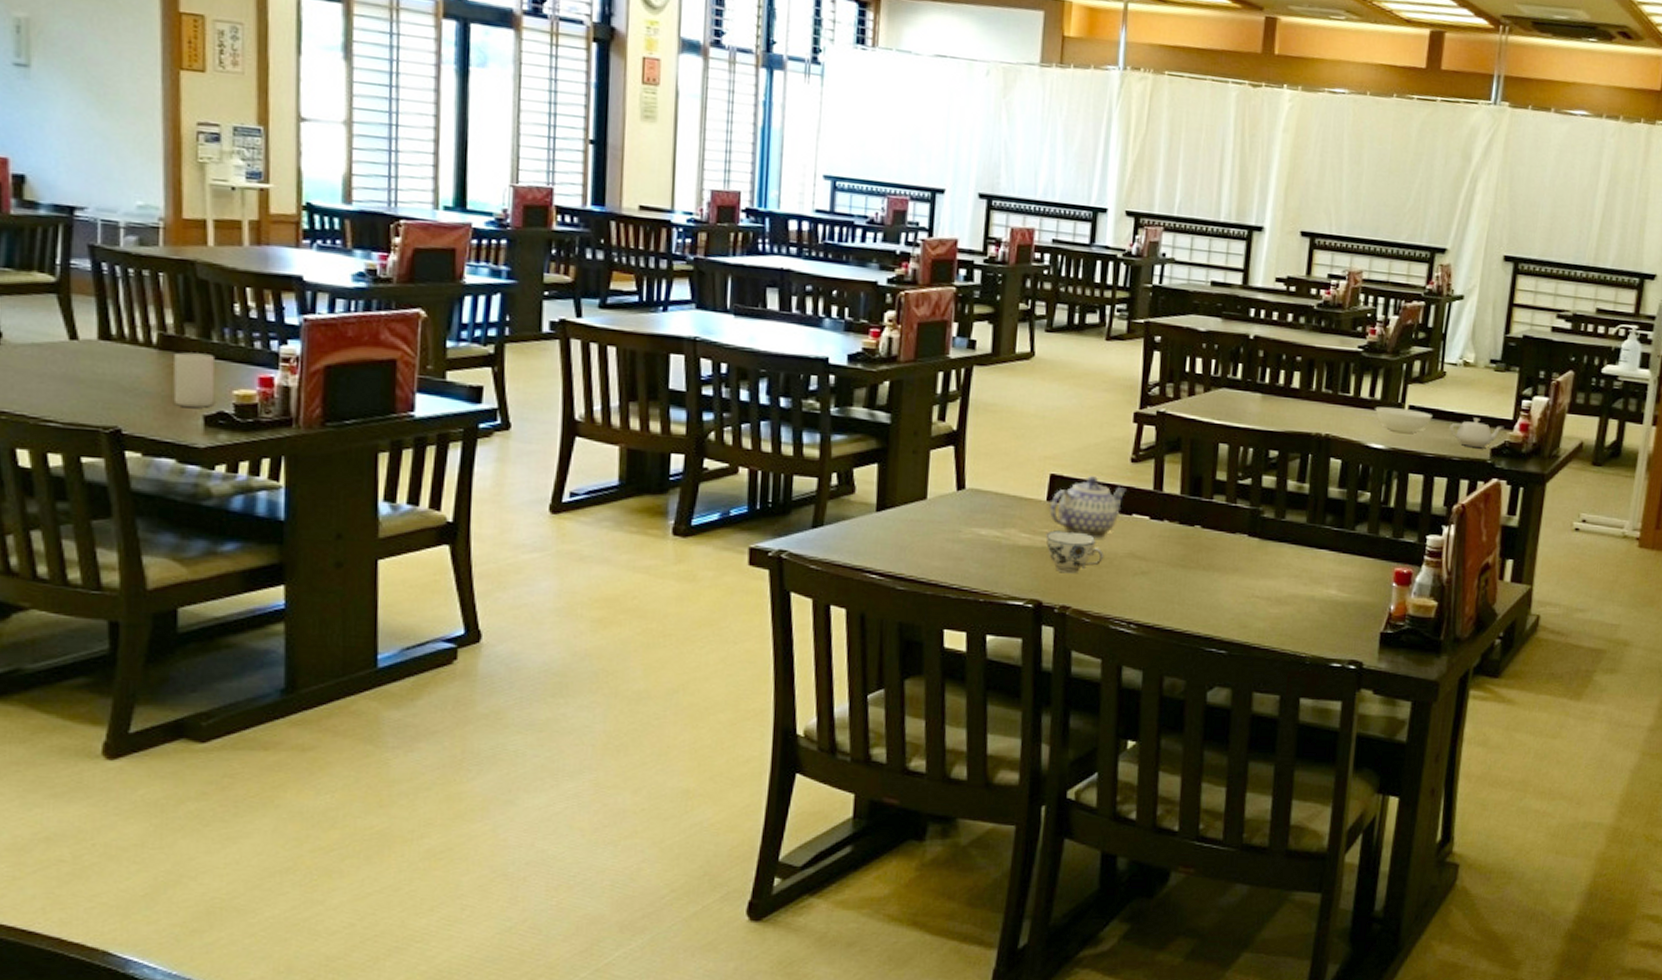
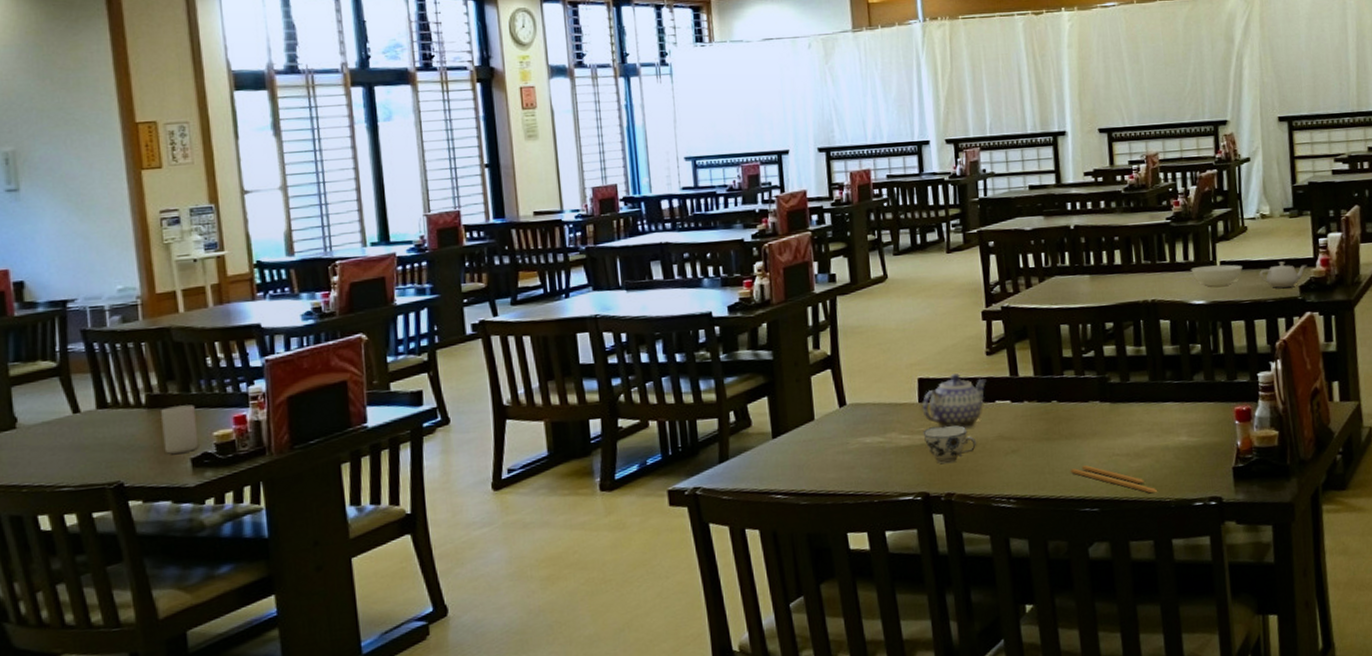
chopsticks: none [1201,602,1295,645] -> present [1070,465,1158,493]

